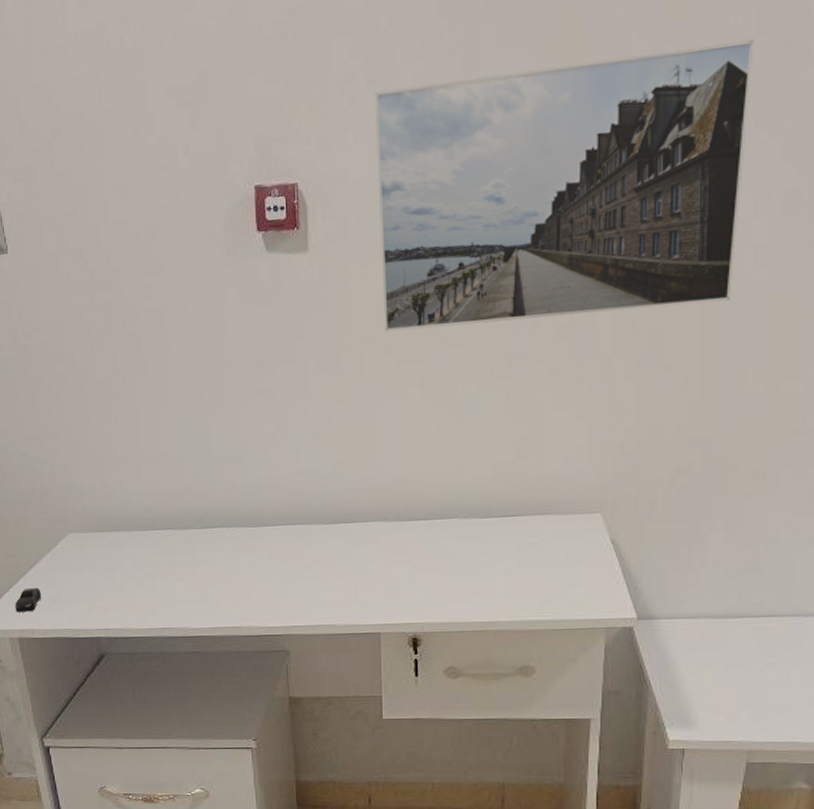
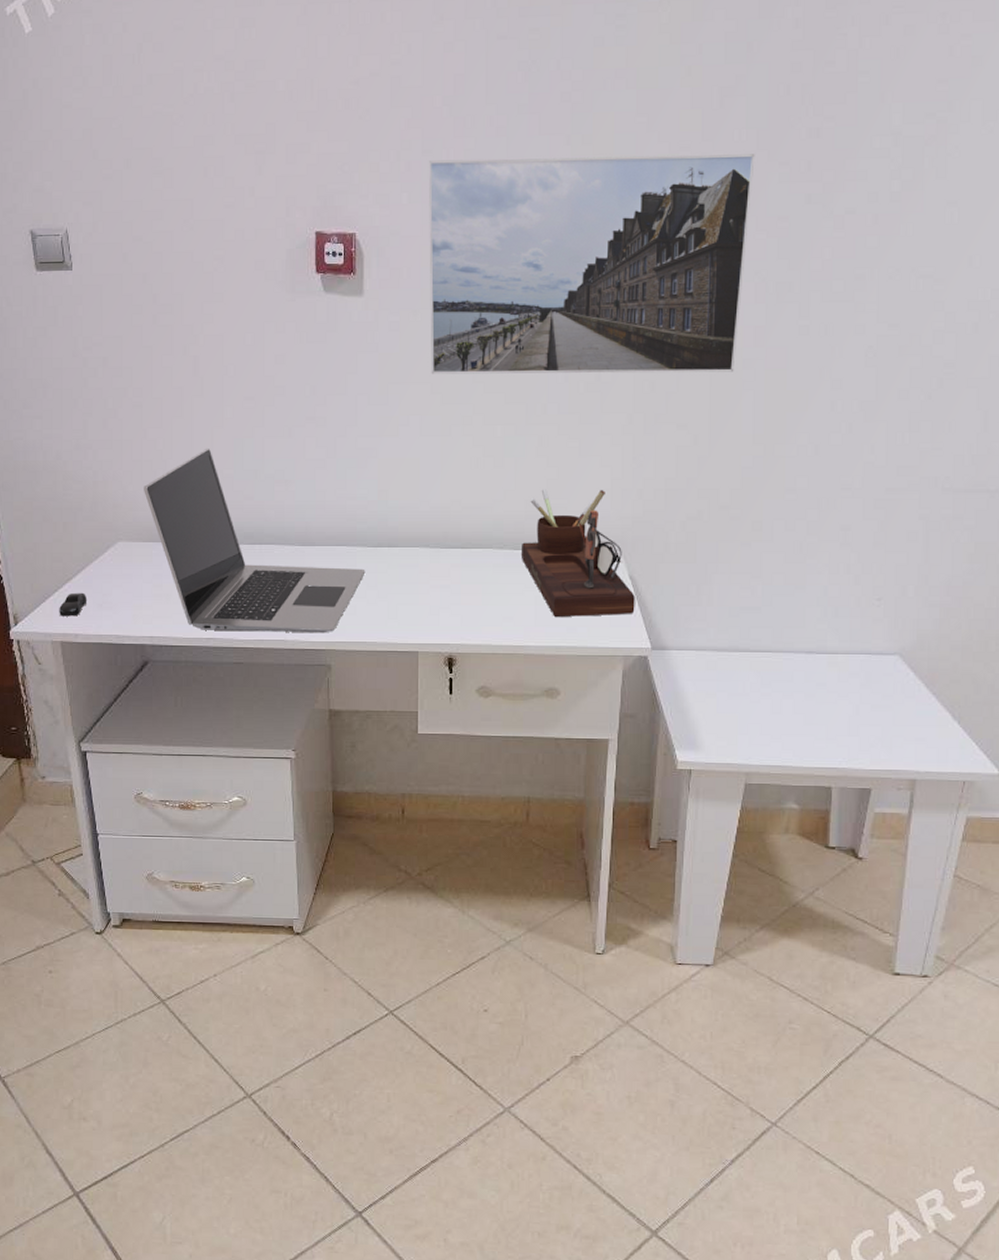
laptop: none [91,429,322,620] -> present [144,448,366,633]
desk organizer: none [488,446,618,590] -> present [520,489,635,618]

